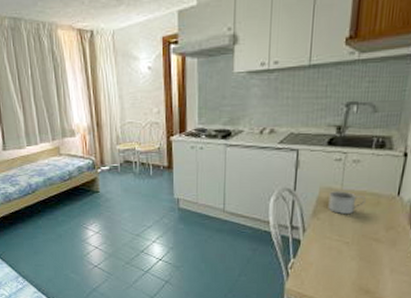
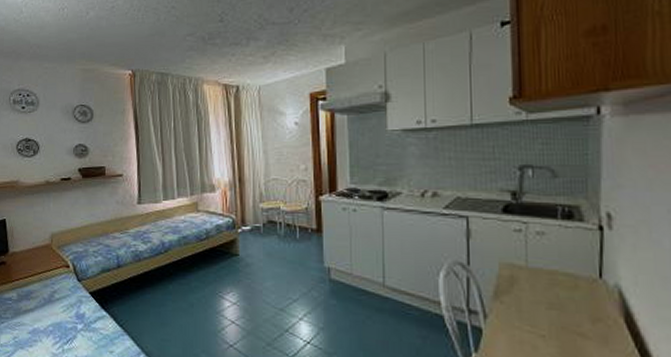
mug: present [328,191,366,214] -> none [511,268,559,298]

